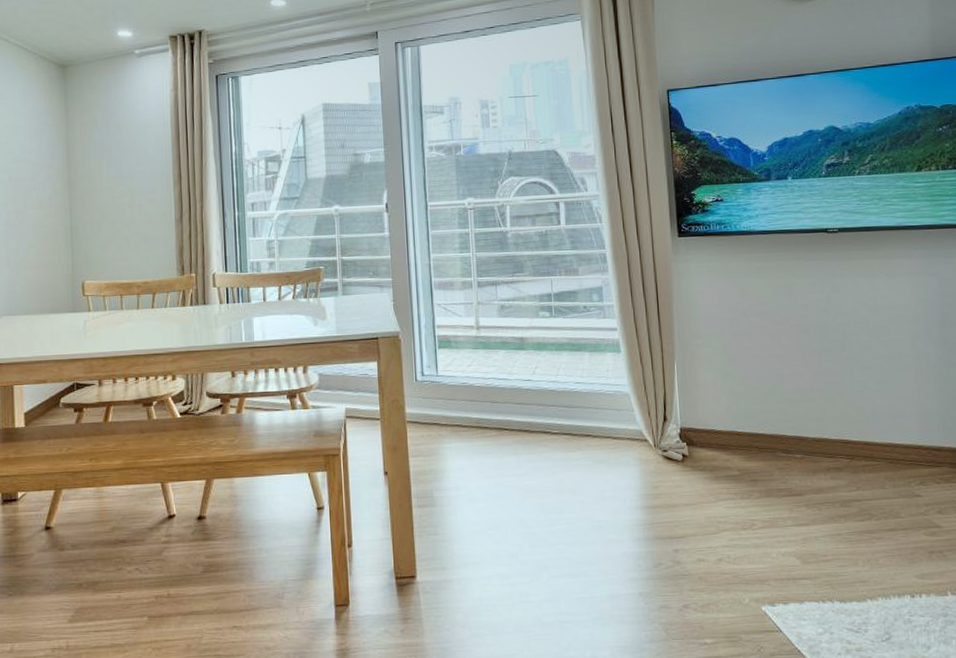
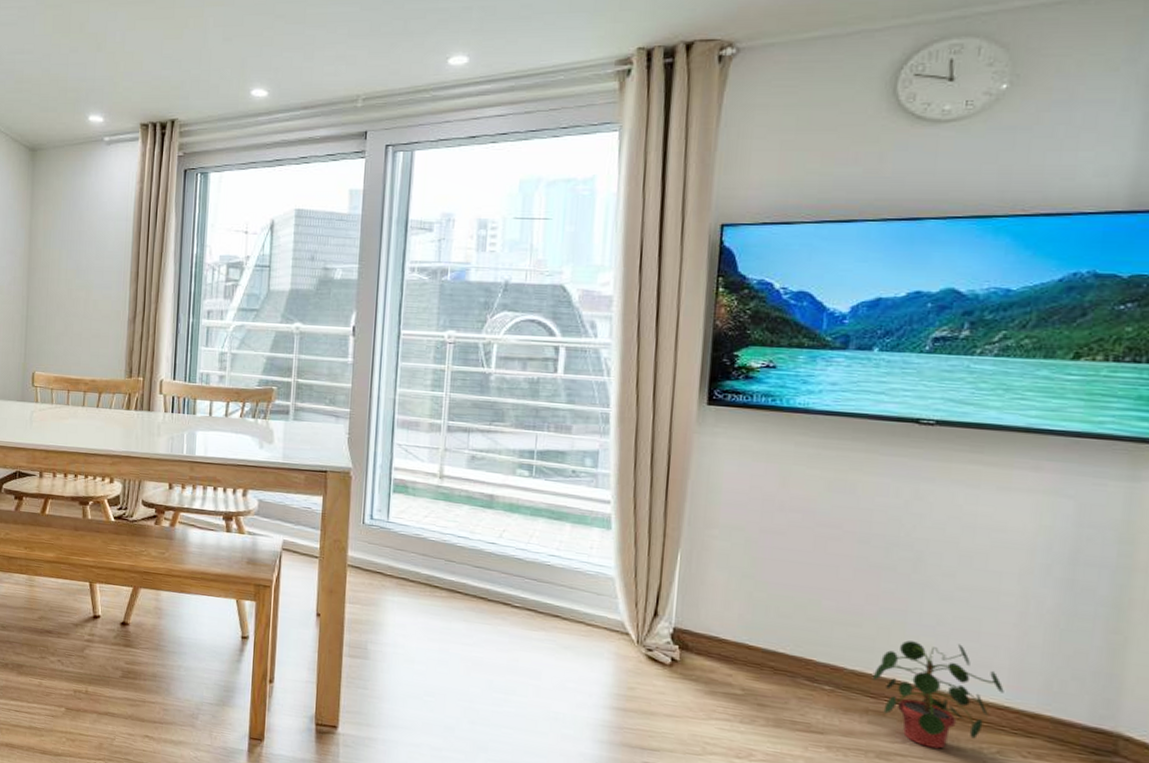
potted plant: none [828,402,917,490] -> present [872,640,1004,749]

